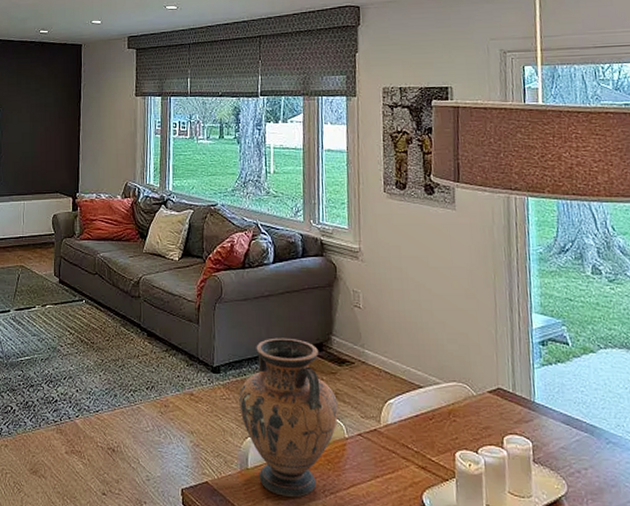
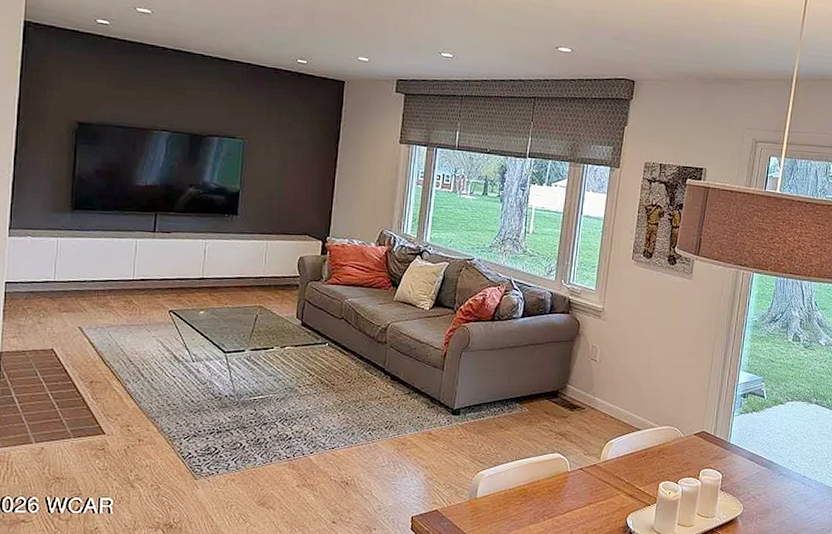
vase: present [239,338,338,498] -> none [474,385,565,522]

